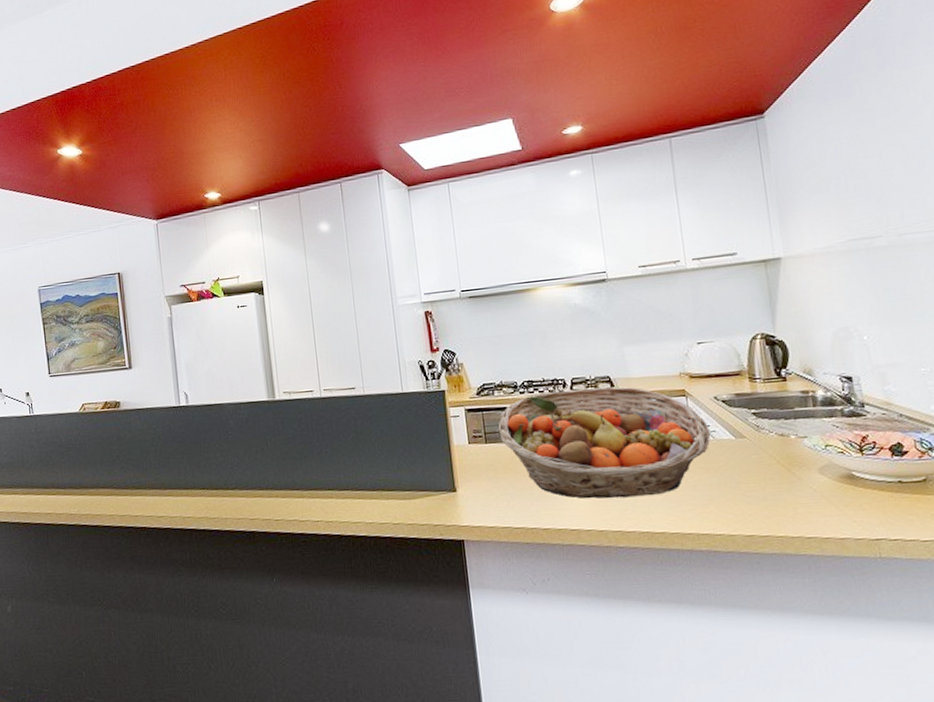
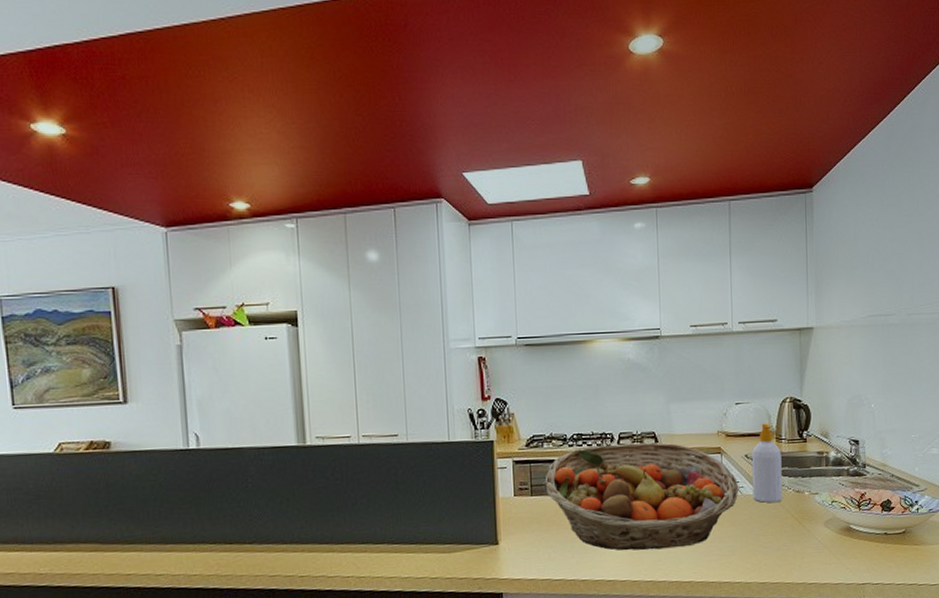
soap bottle: none [721,362,764,448] -> present [751,423,783,503]

